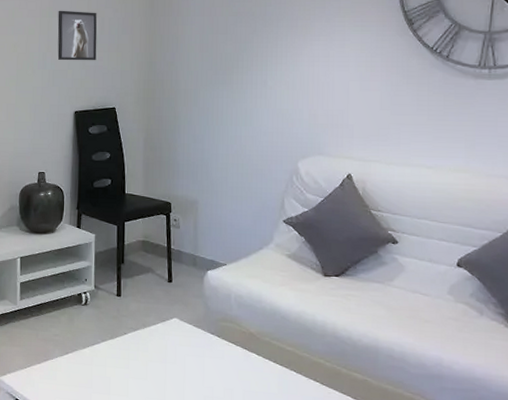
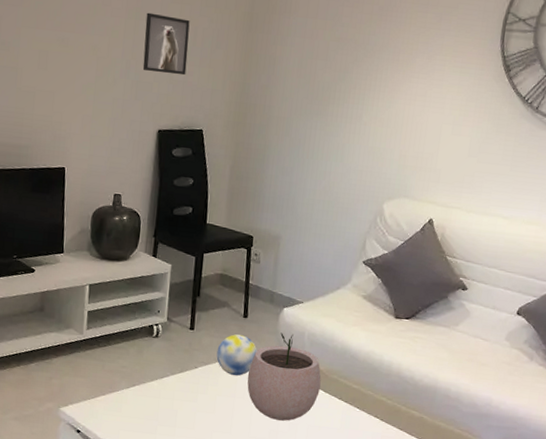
decorative ball: none [145,299,185,341] -> present [216,334,257,376]
plant pot: none [177,296,253,387] -> present [247,332,322,421]

